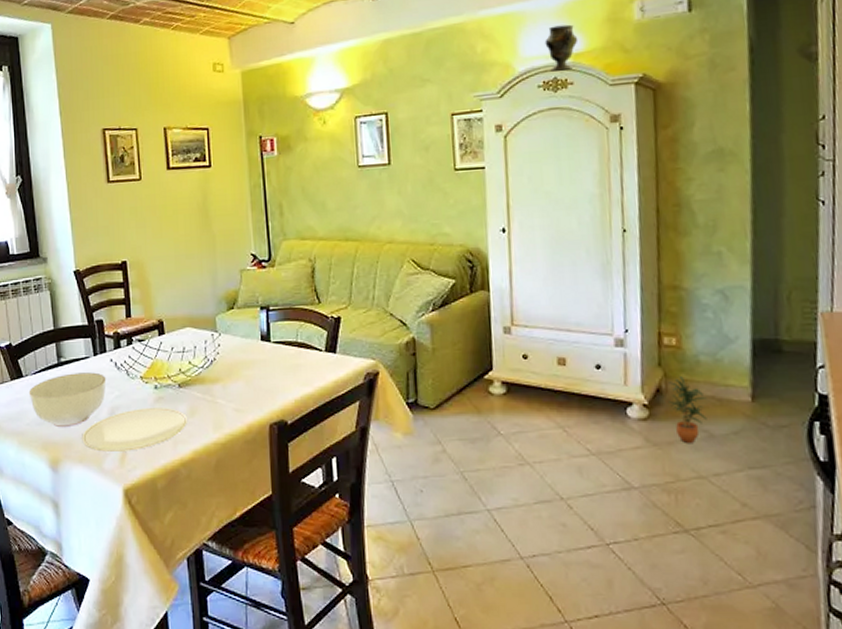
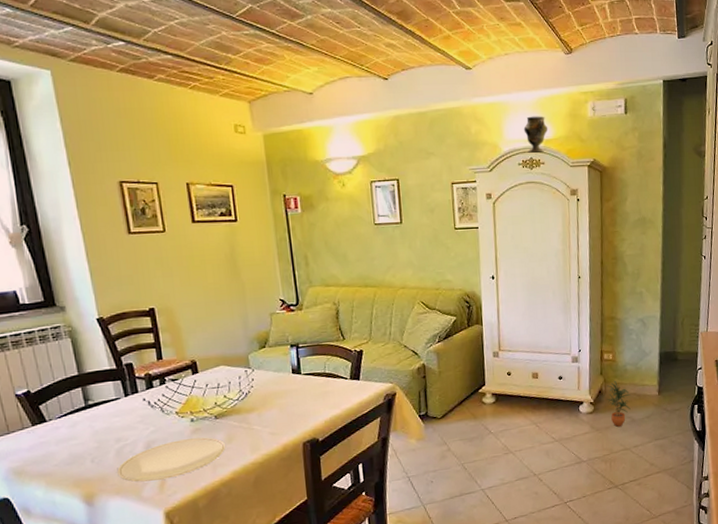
bowl: present [28,372,107,428] -> none [54,411,140,465]

